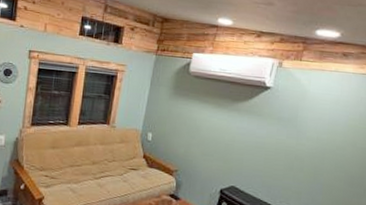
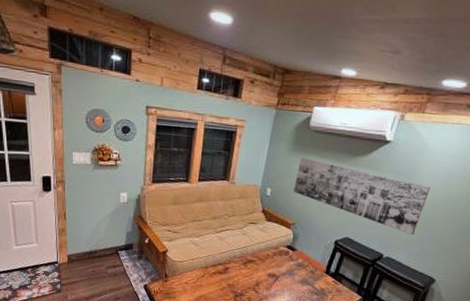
wall art: none [175,101,316,184] -> present [293,157,431,235]

